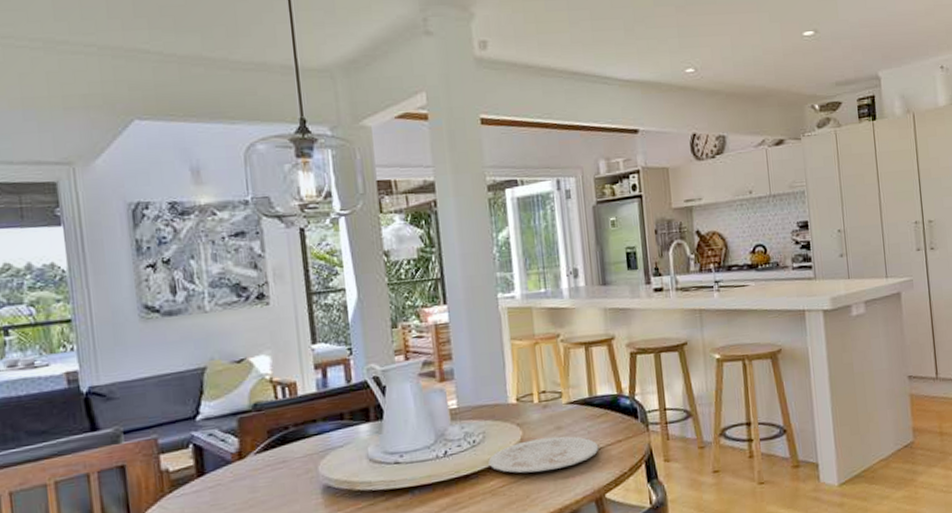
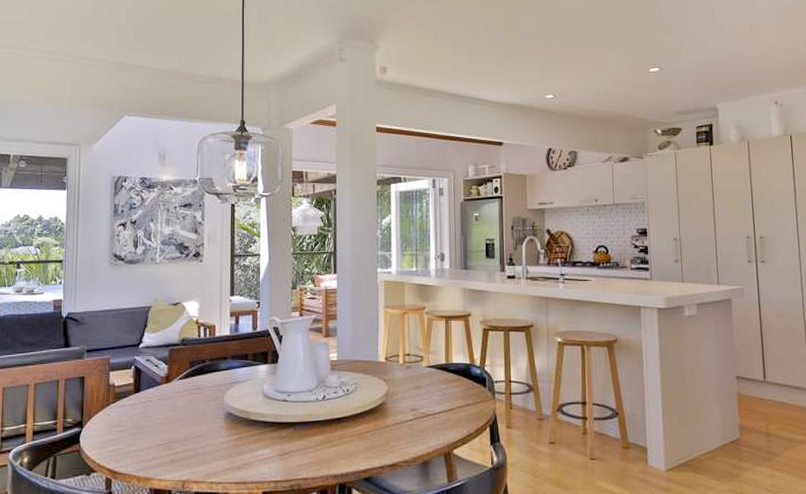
plate: present [488,436,599,473] -> none [358,394,451,423]

